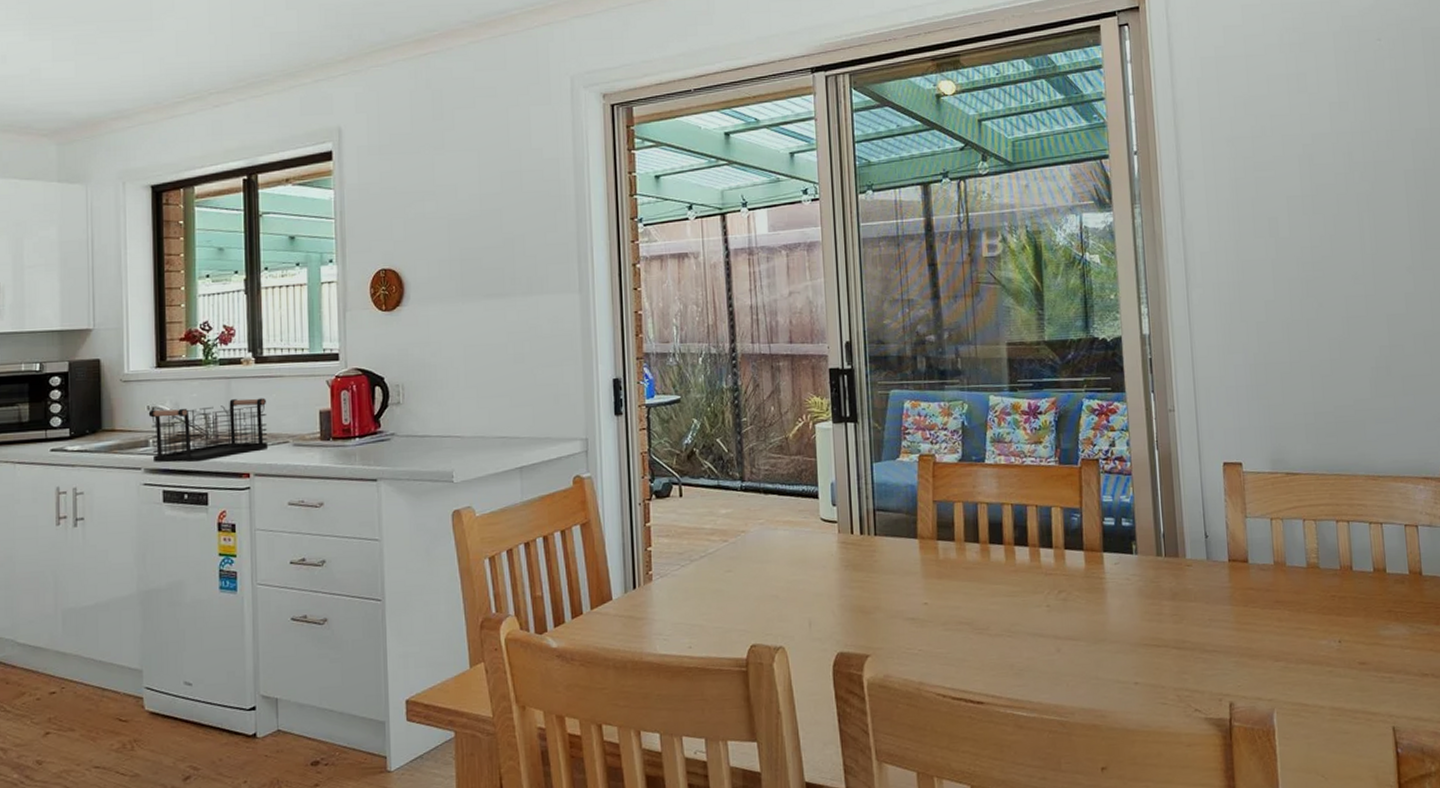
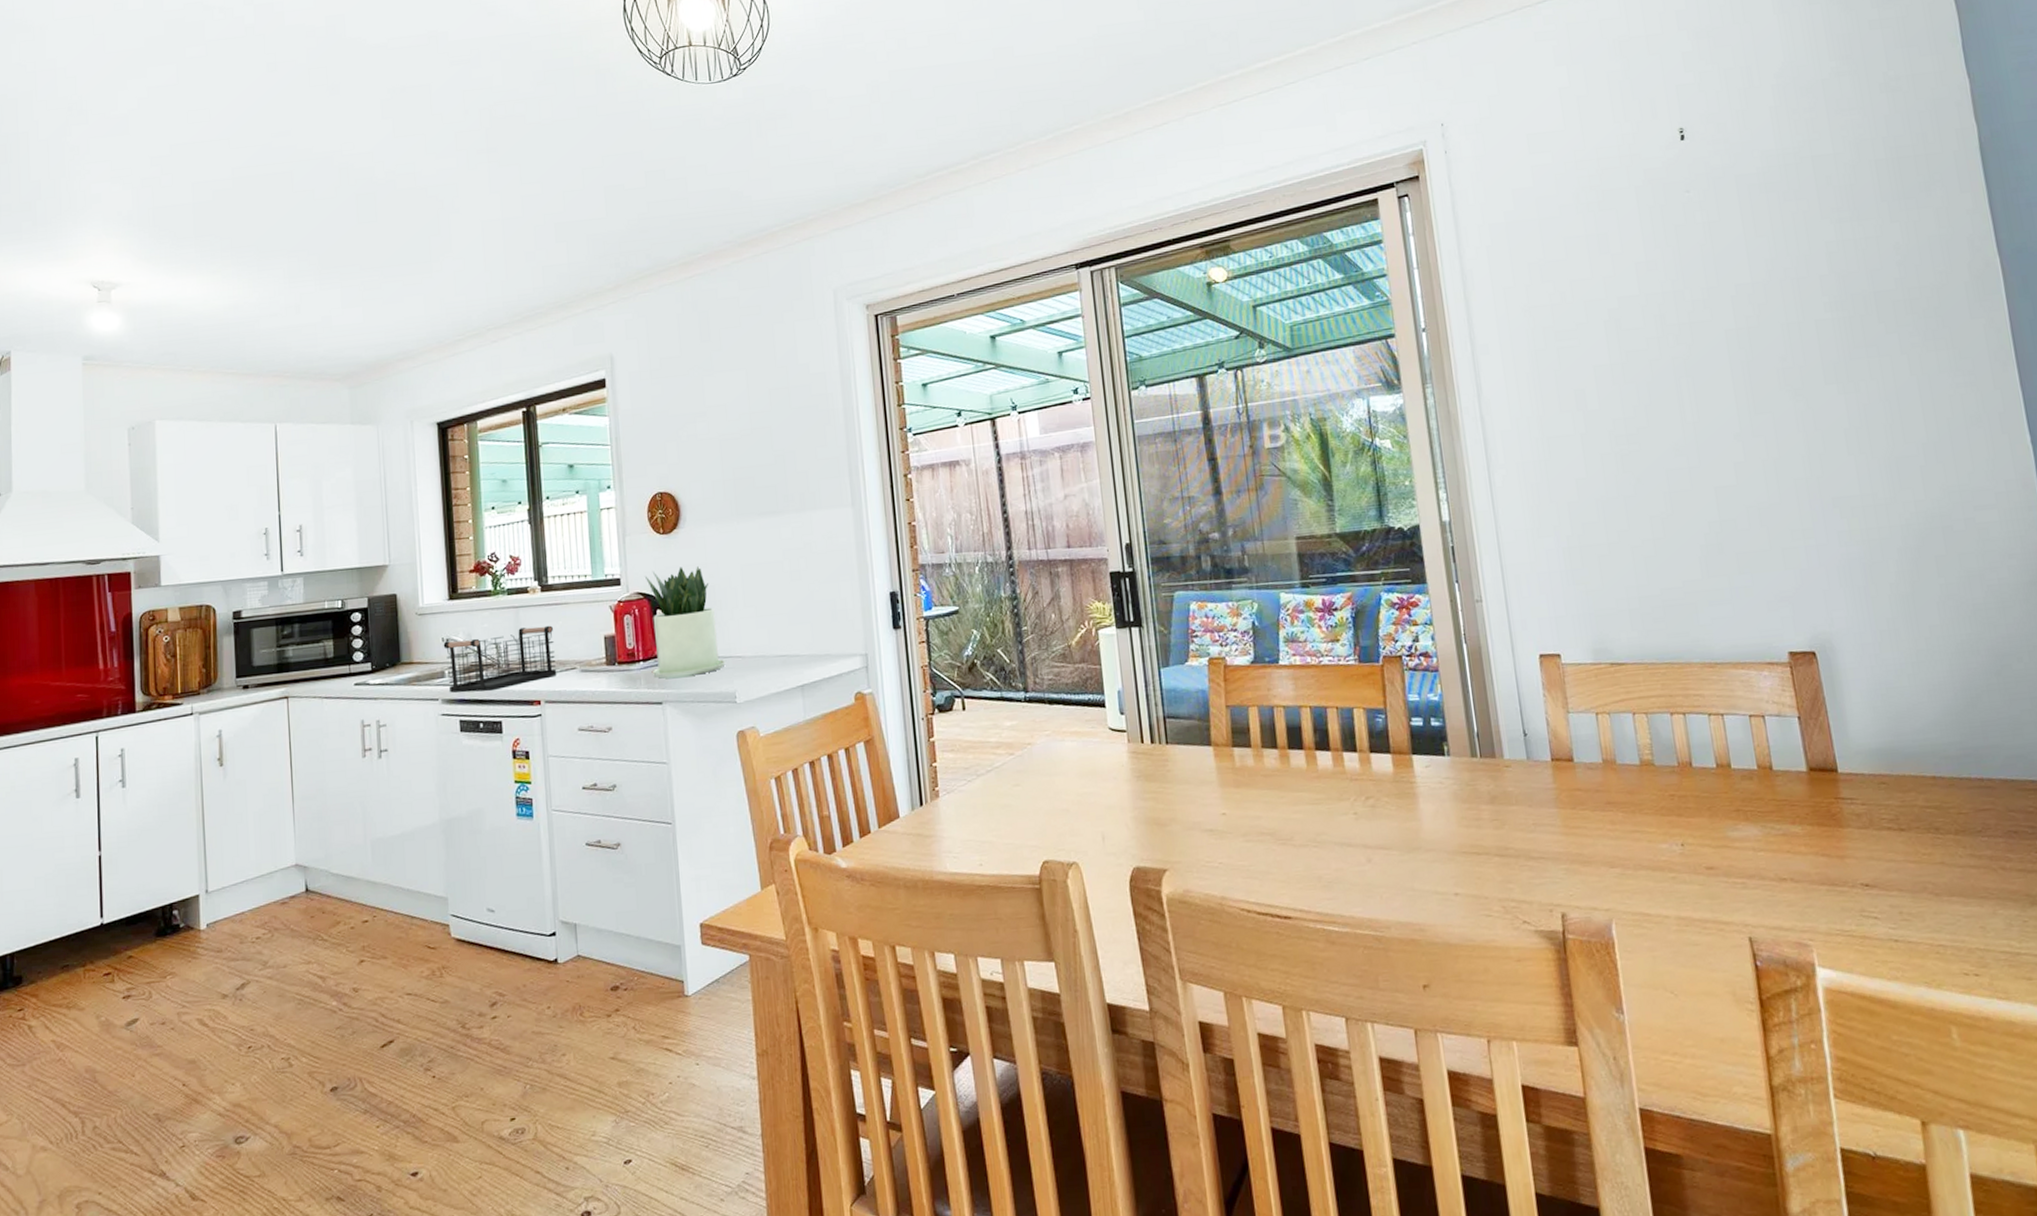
planter: none [364,344,445,456] -> present [644,566,727,679]

